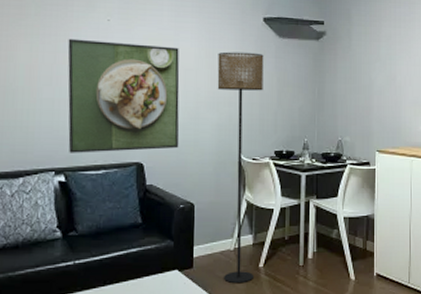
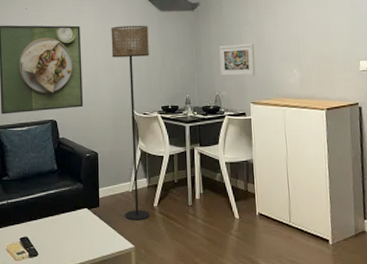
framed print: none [345,83,384,121] -> present [219,44,256,77]

